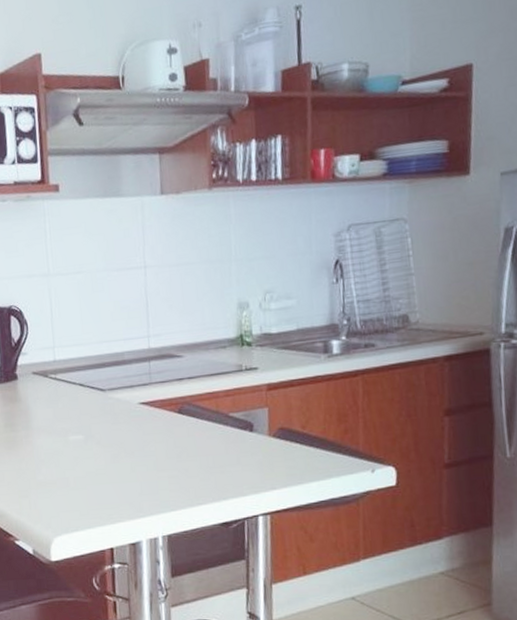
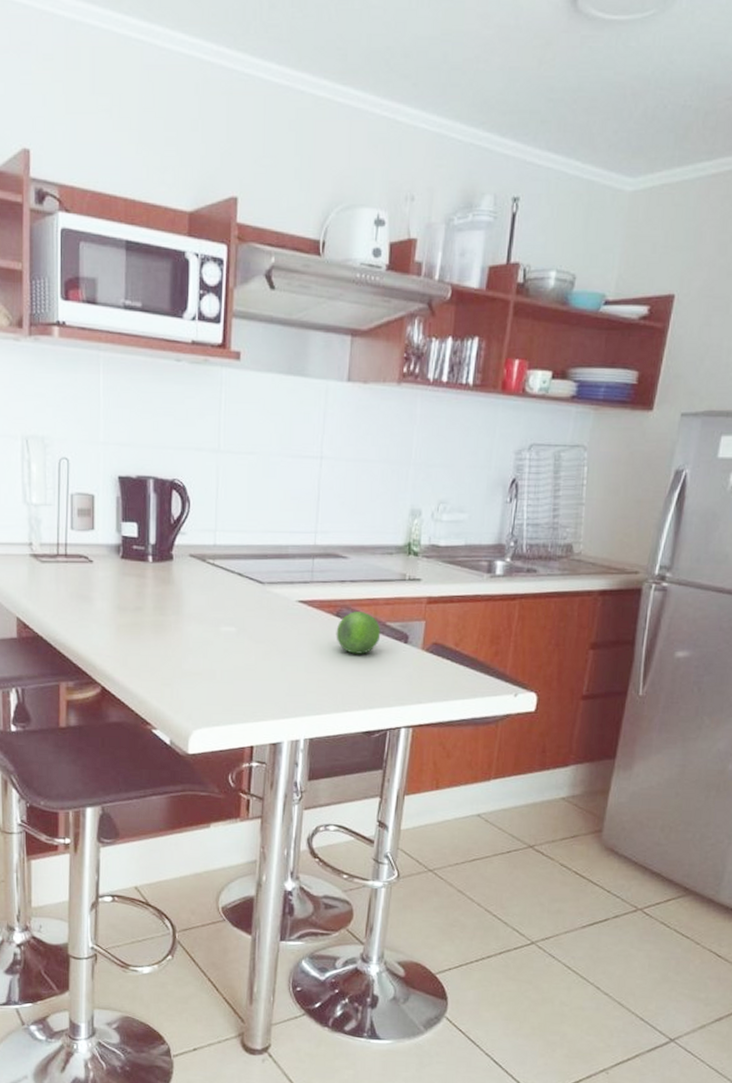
fruit: none [180,406,225,448] -> present [336,611,381,654]

